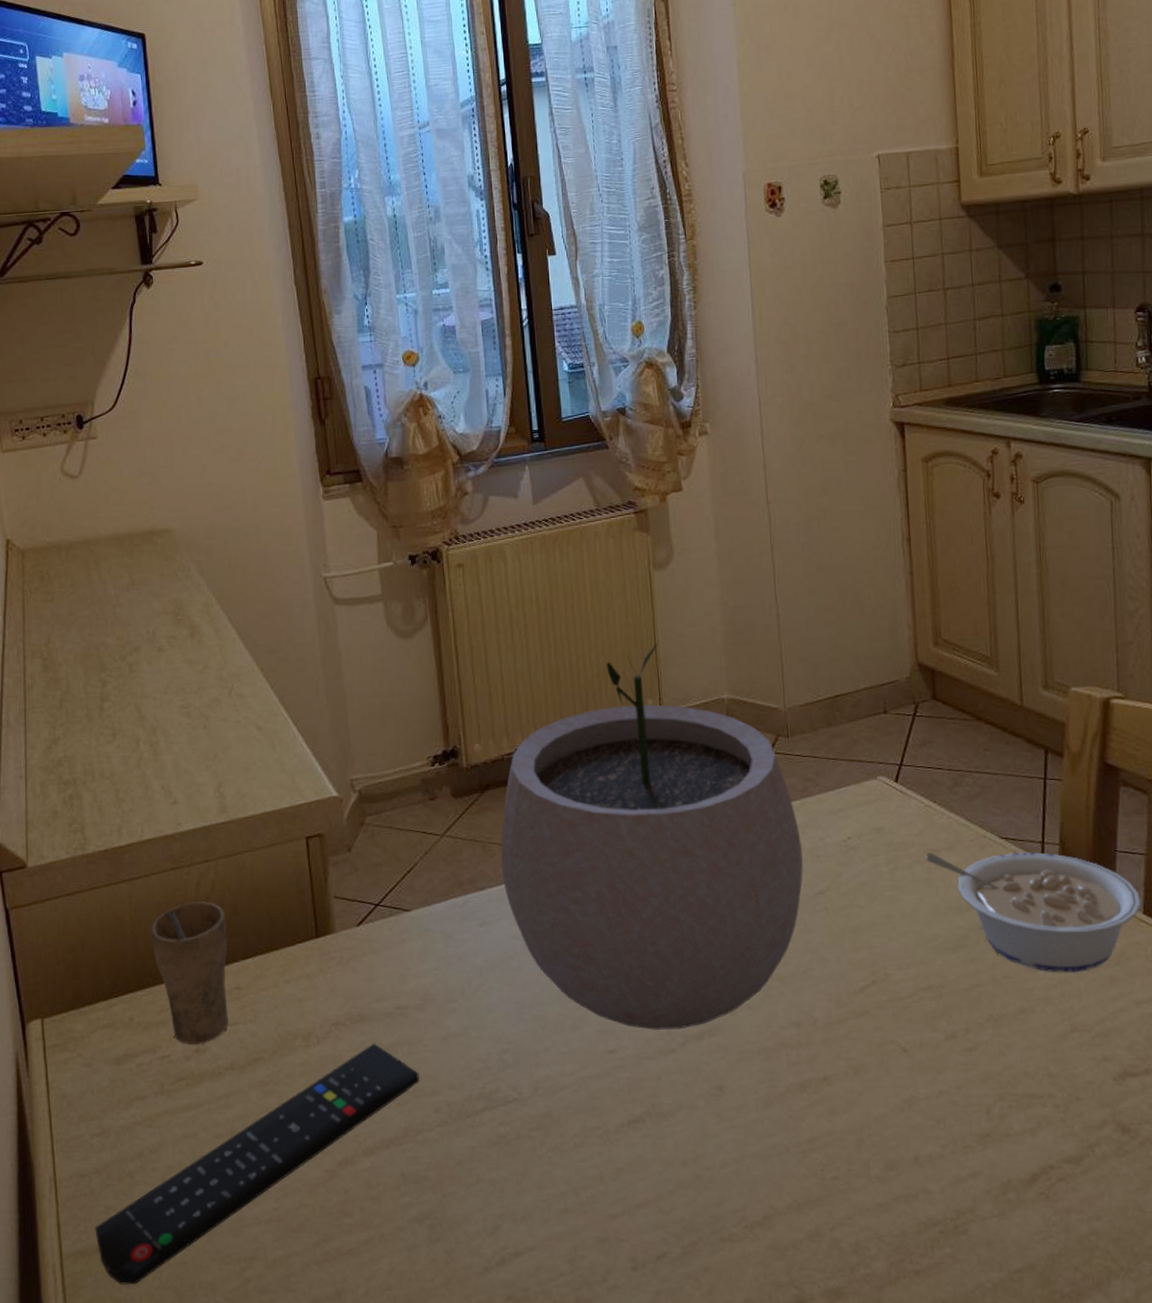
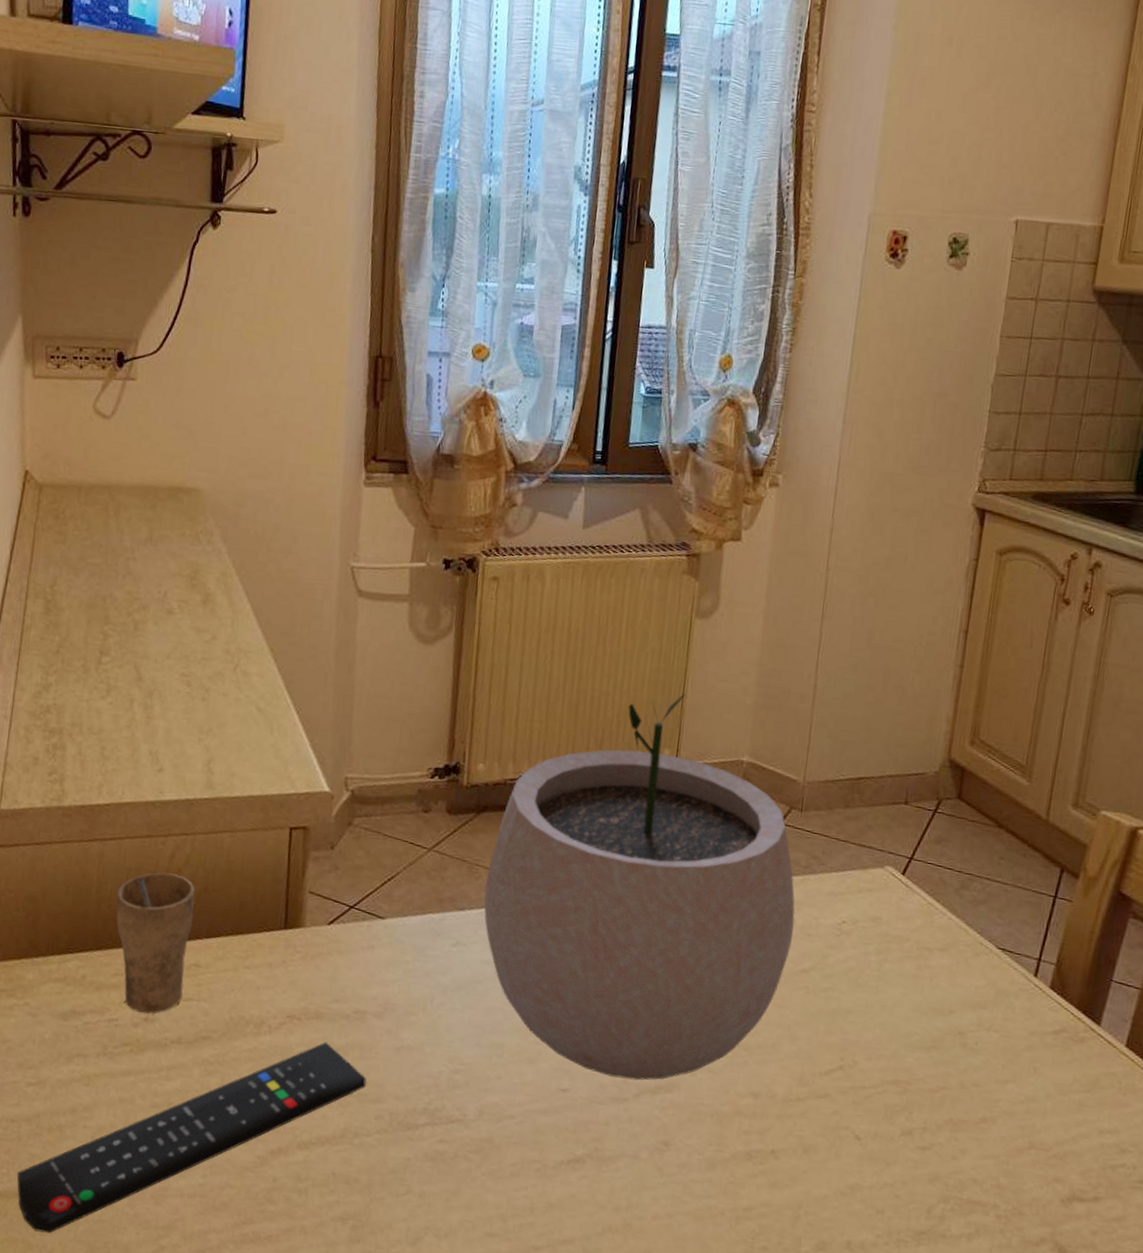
legume: present [926,852,1142,973] -> none [917,950,1126,1093]

